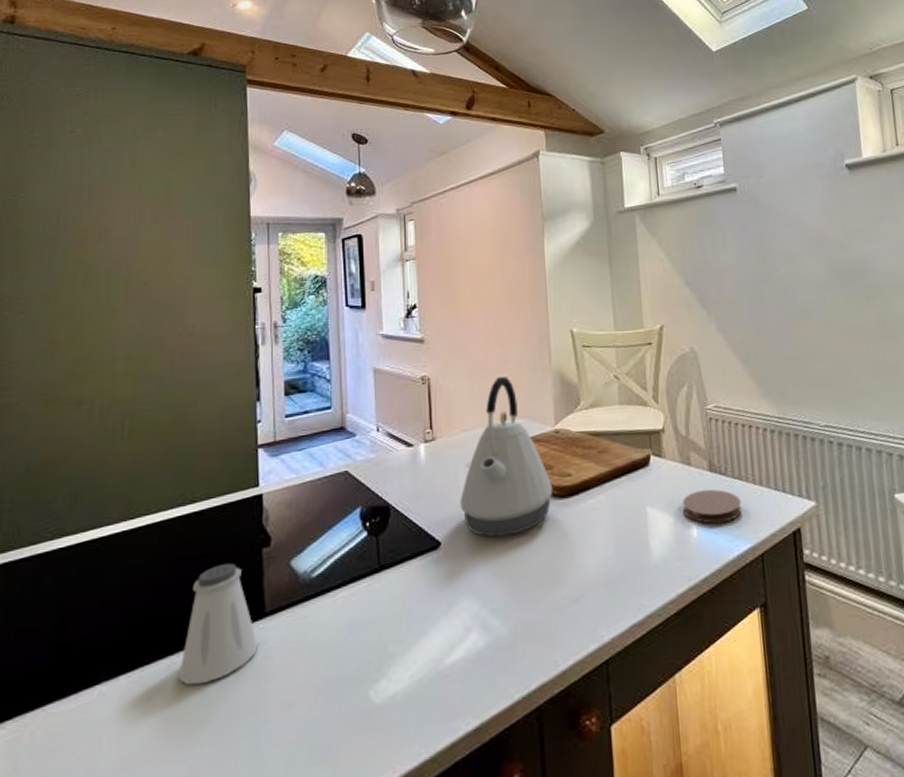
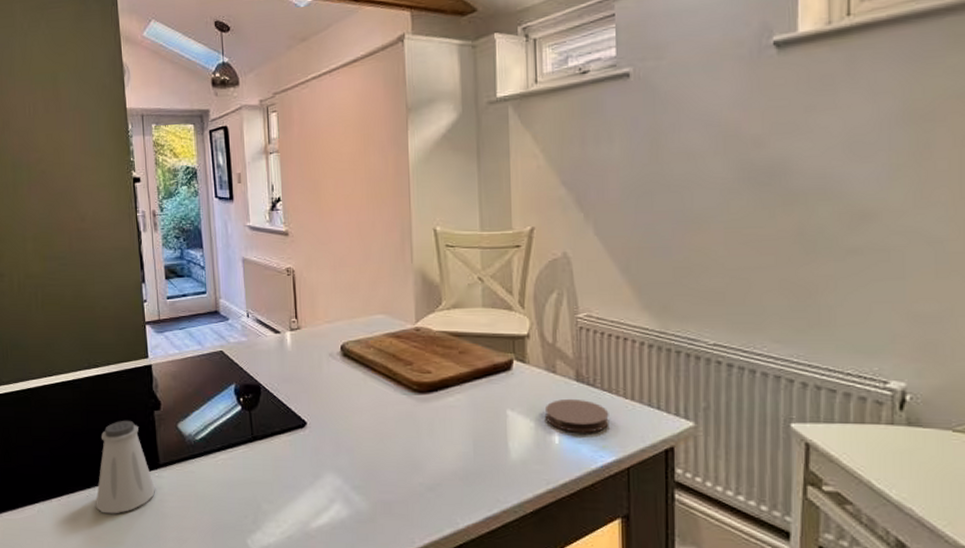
kettle: present [460,377,553,537] -> none [324,273,413,423]

